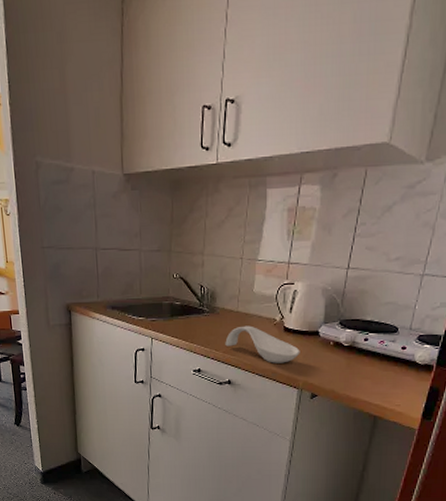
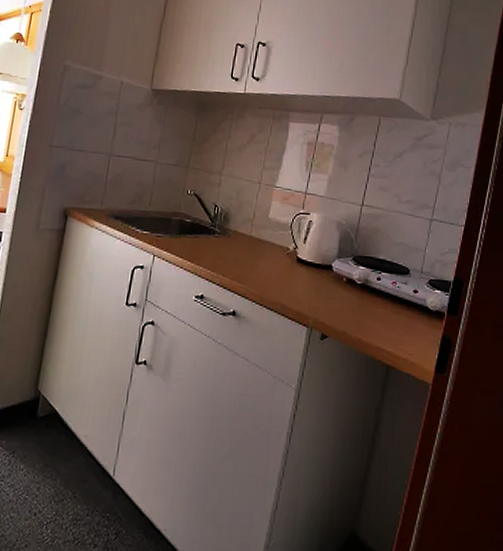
spoon rest: present [225,325,300,363] -> none [234,252,312,297]

